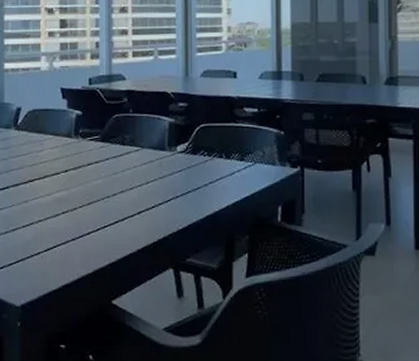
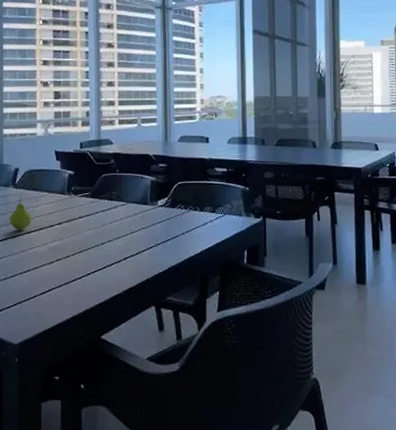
fruit: none [10,137,36,178] -> present [9,194,32,231]

